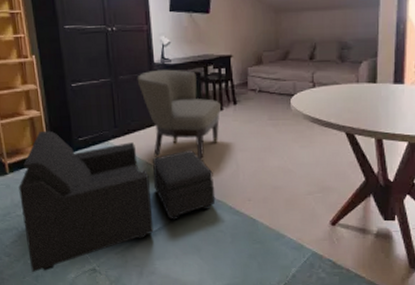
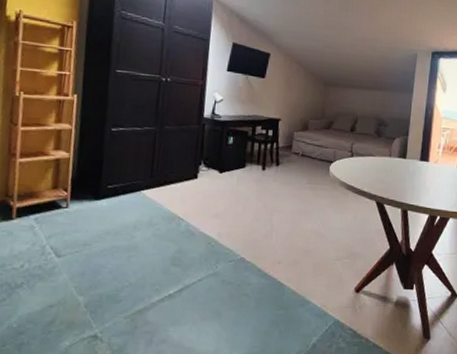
armchair: present [18,130,216,273] -> none [15,174,247,340]
chair: present [137,69,222,163] -> none [183,124,264,221]

